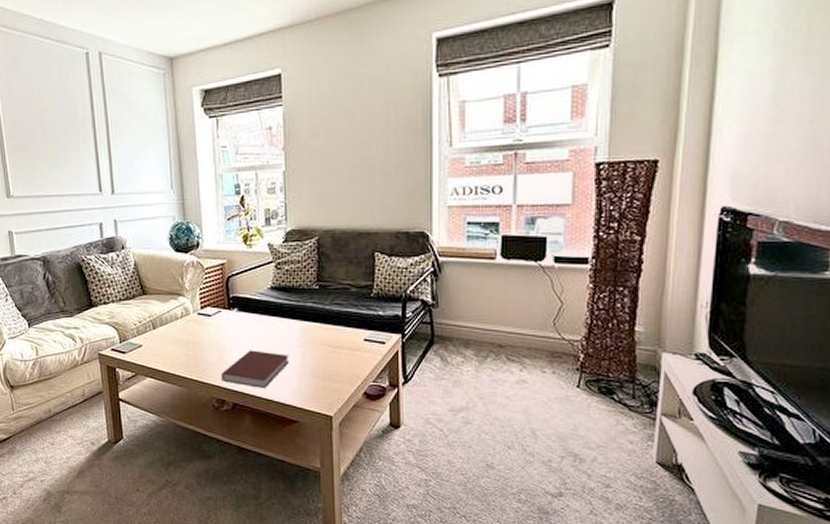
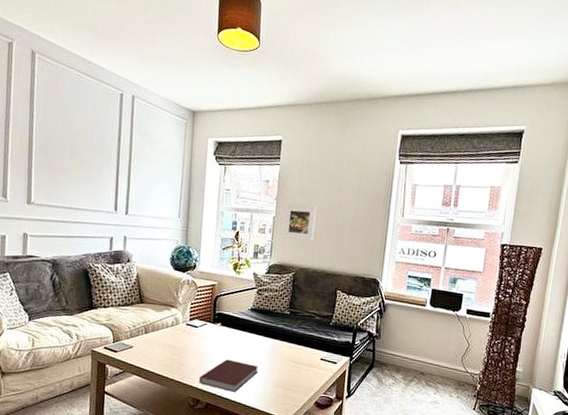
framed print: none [296,151,337,196] -> present [282,204,317,241]

